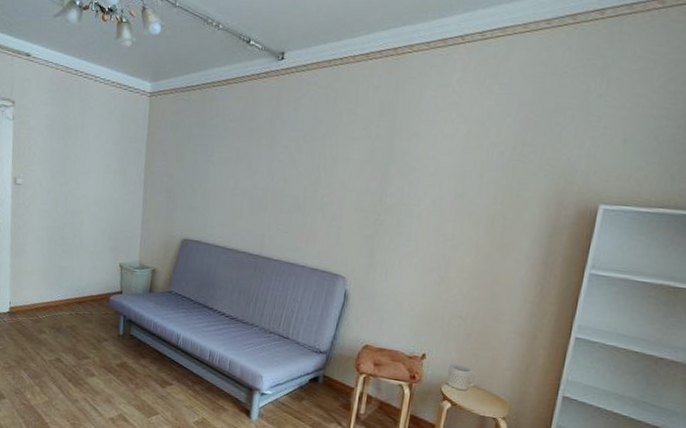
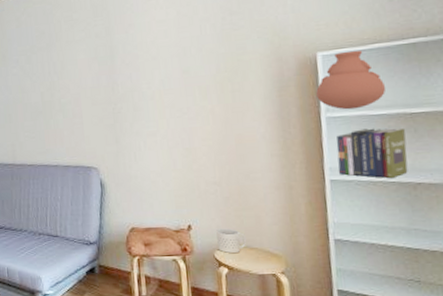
books: none [585,292,663,349] -> present [336,128,408,179]
vase: none [586,209,659,272] -> present [316,50,386,110]

